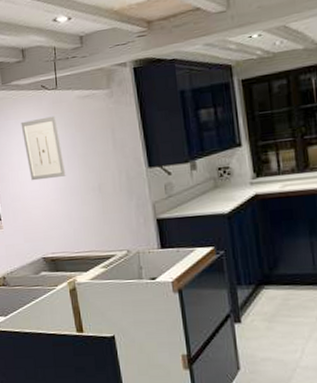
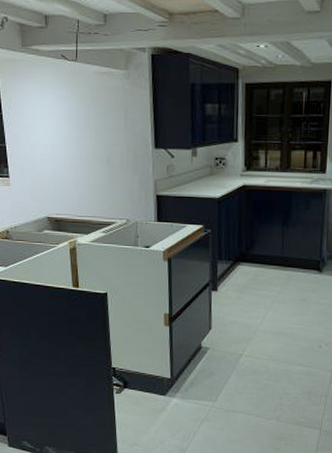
wall art: present [21,116,66,181] -> none [37,86,77,145]

